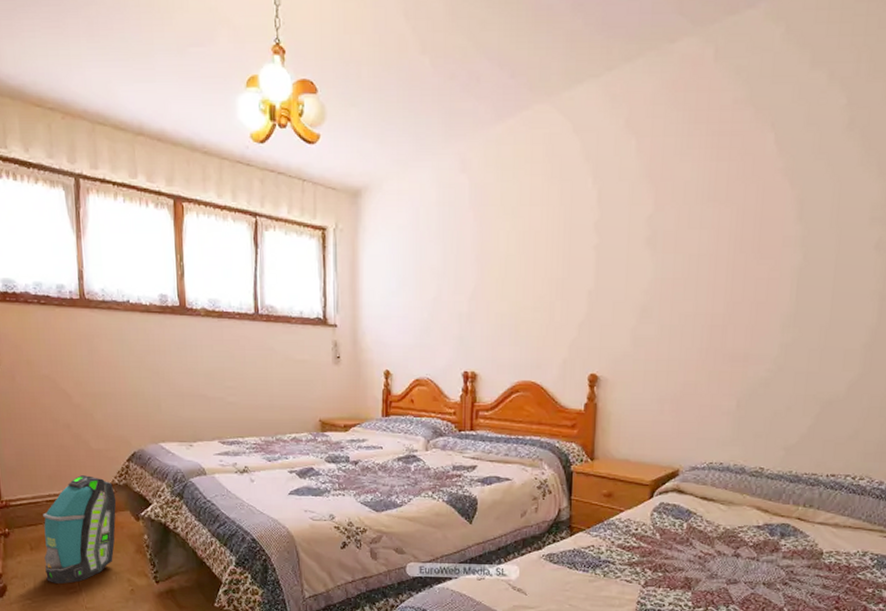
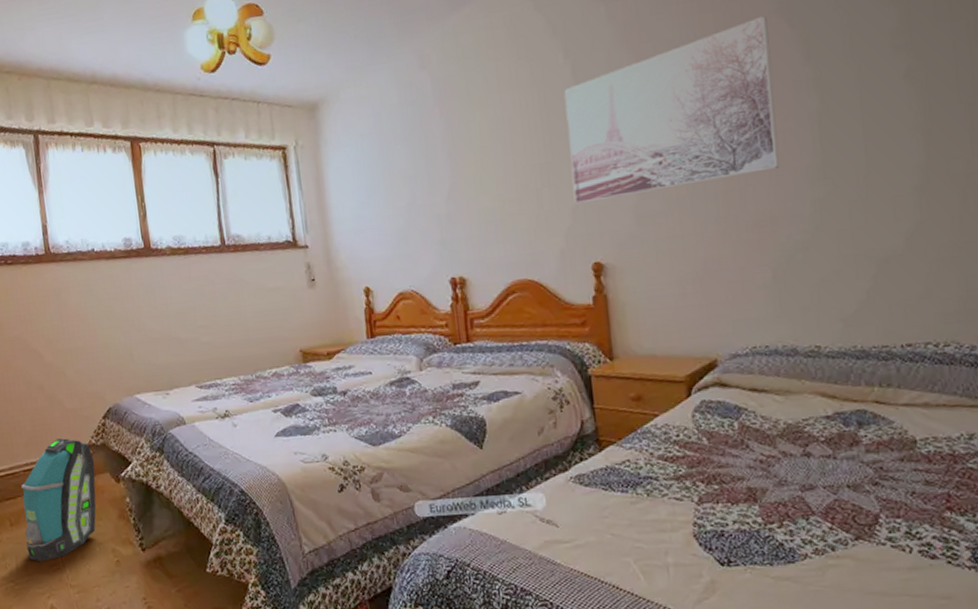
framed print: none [582,172,773,320] -> present [563,15,780,204]

